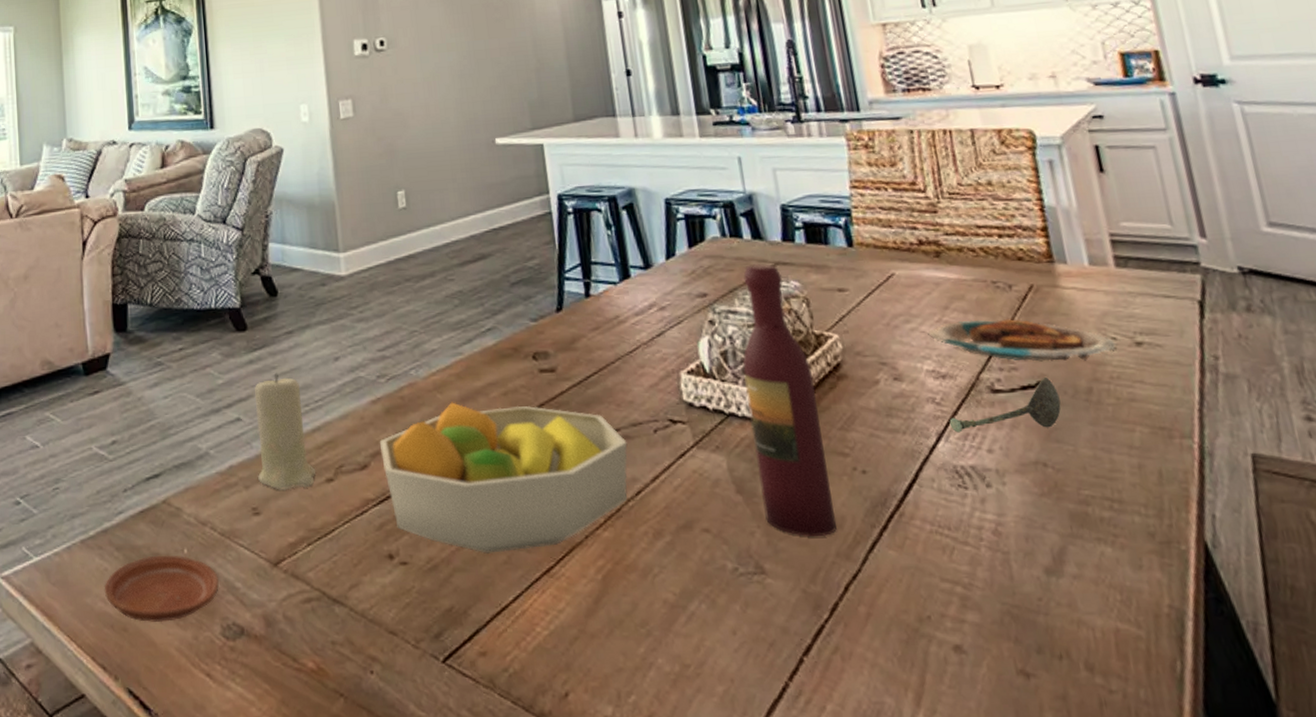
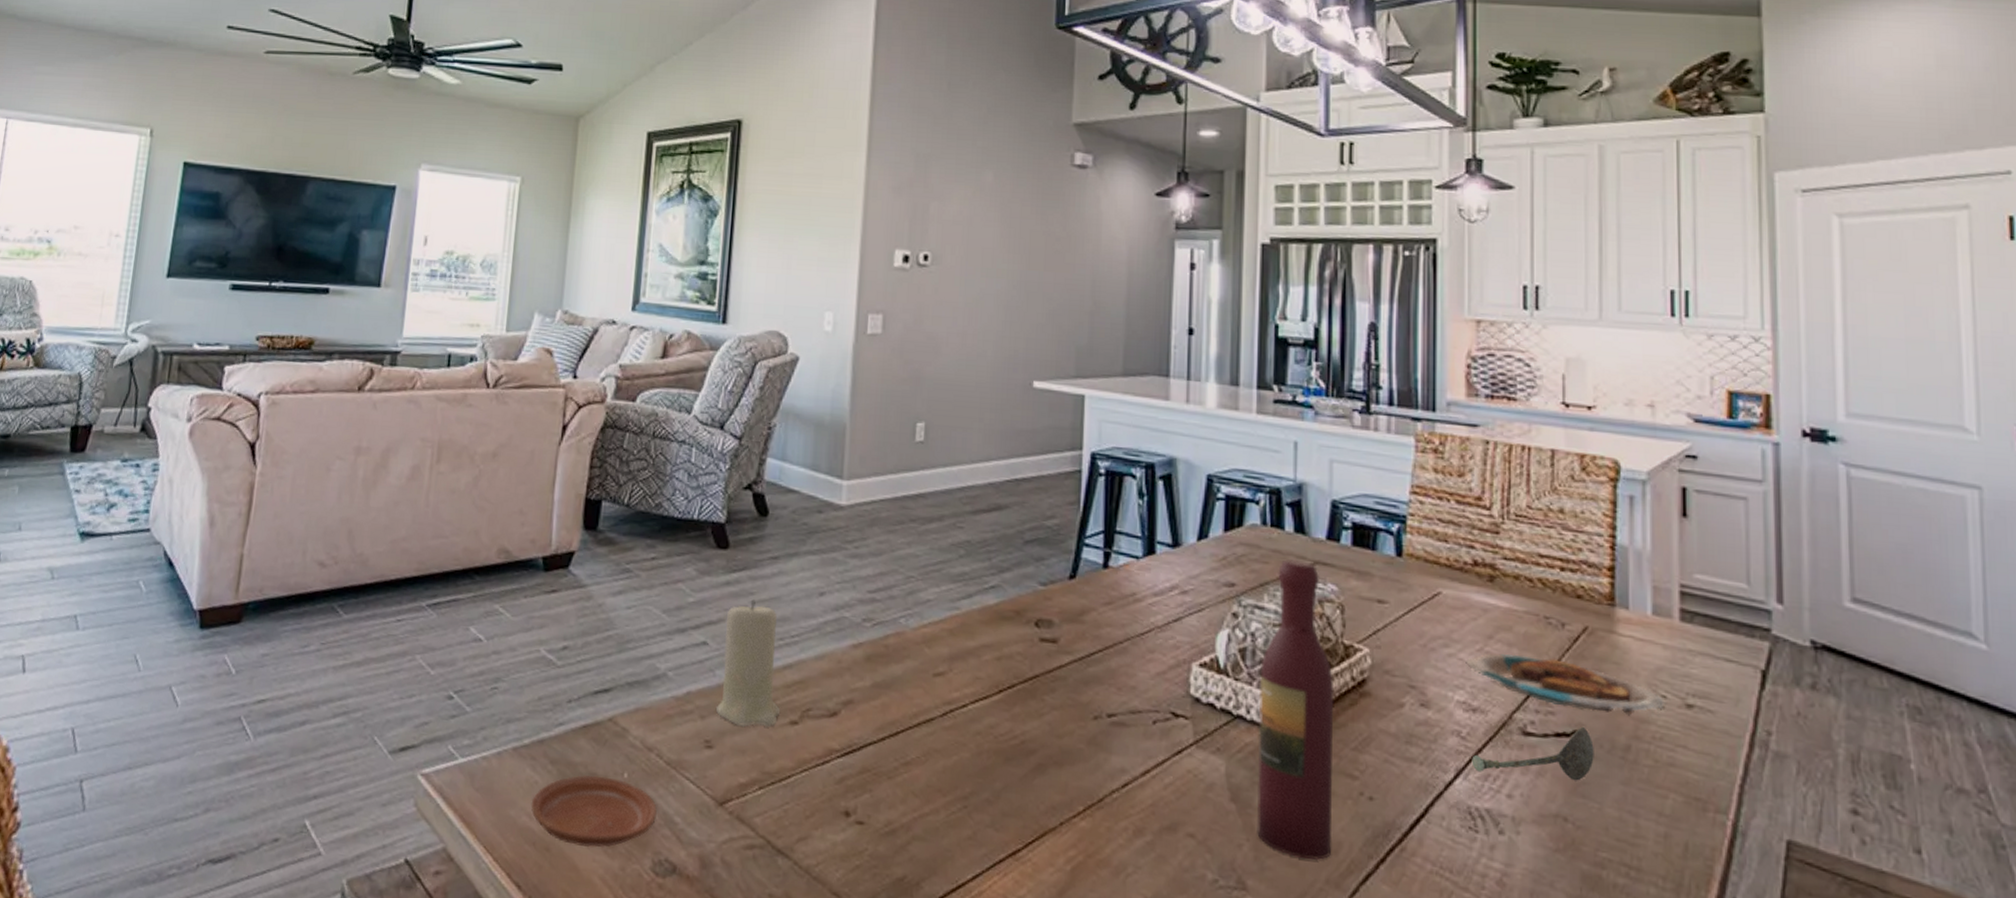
fruit bowl: present [379,402,628,554] -> none [854,659,1122,828]

